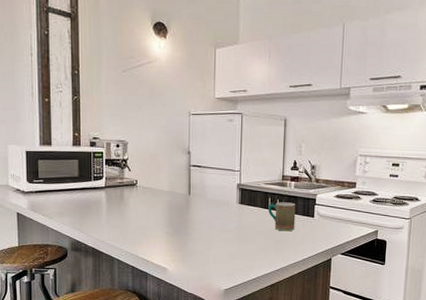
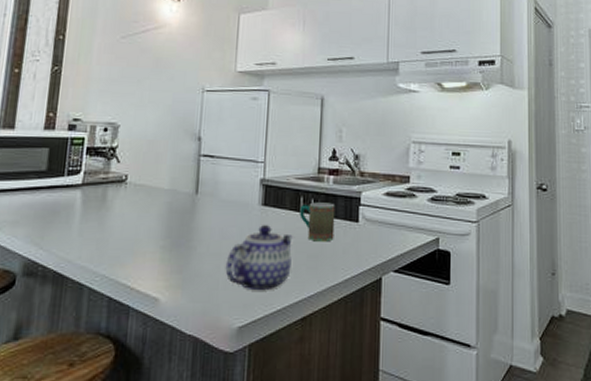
teapot: none [213,217,263,264] -> present [225,224,293,289]

